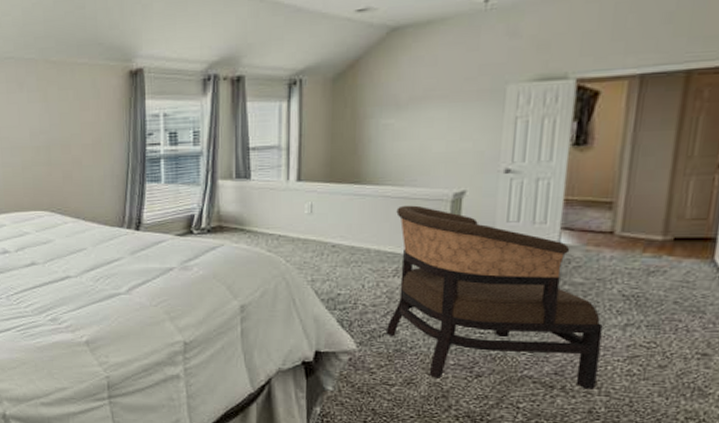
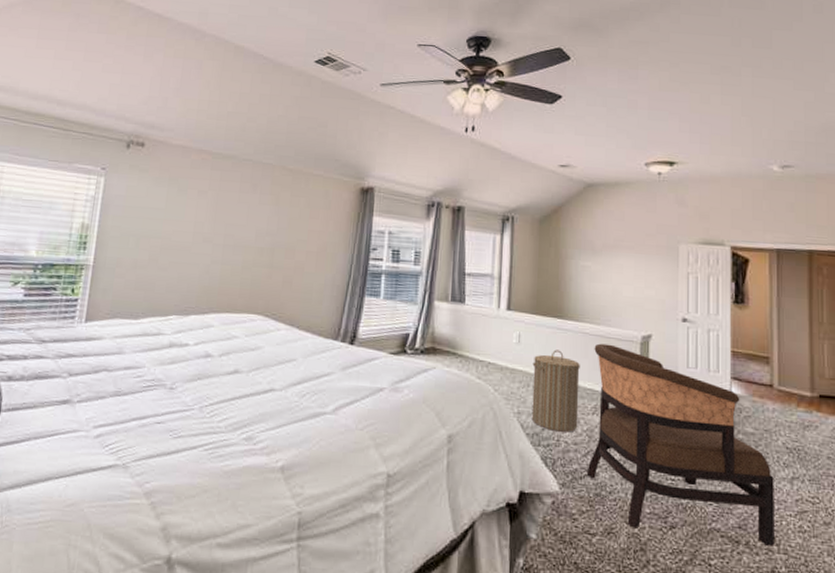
laundry hamper: none [326,216,380,295] -> present [531,349,580,432]

